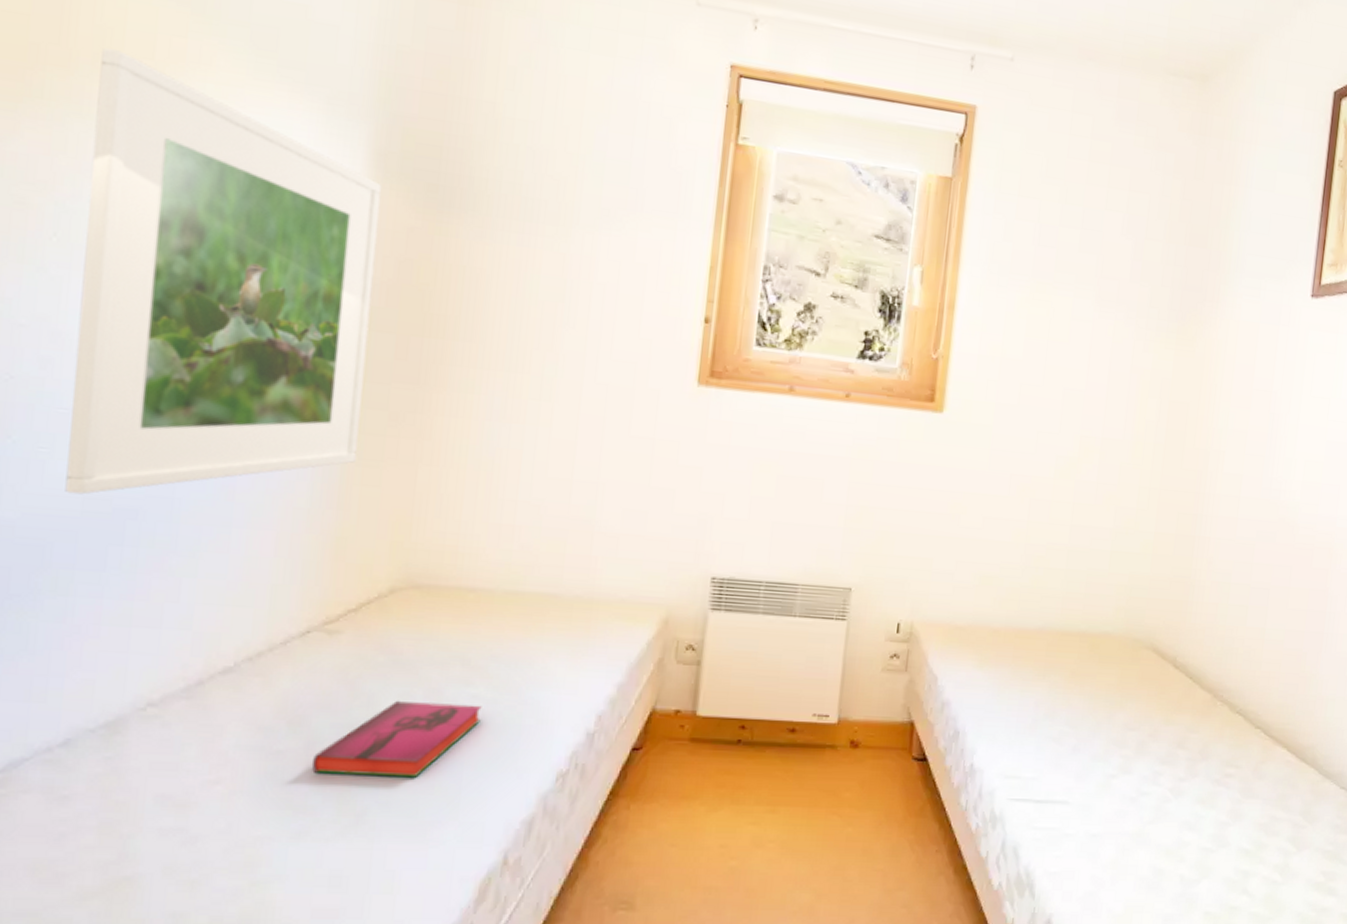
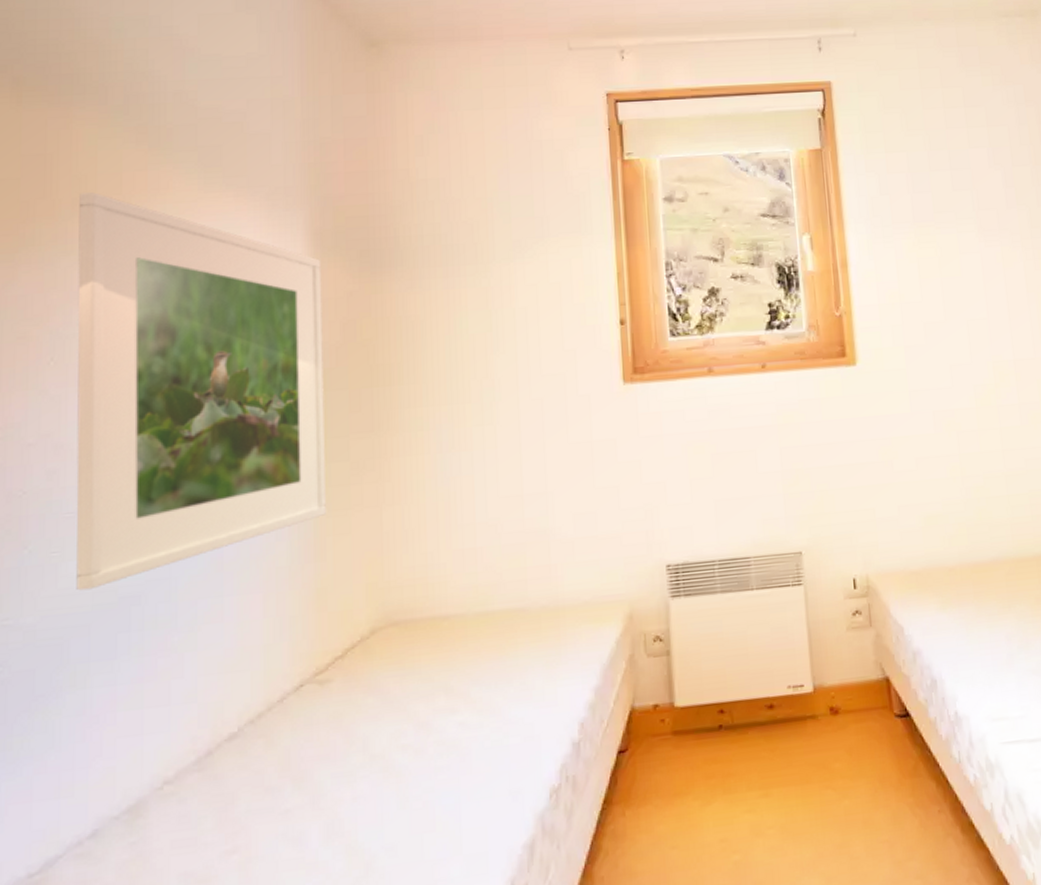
hardback book: present [311,700,482,778] -> none [318,731,470,827]

